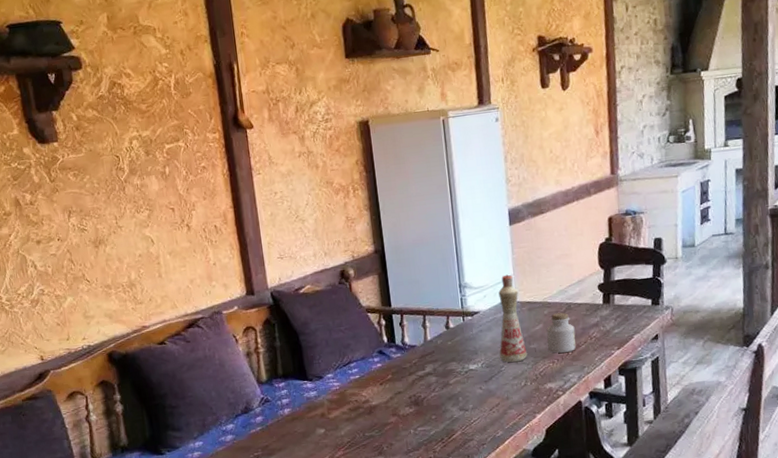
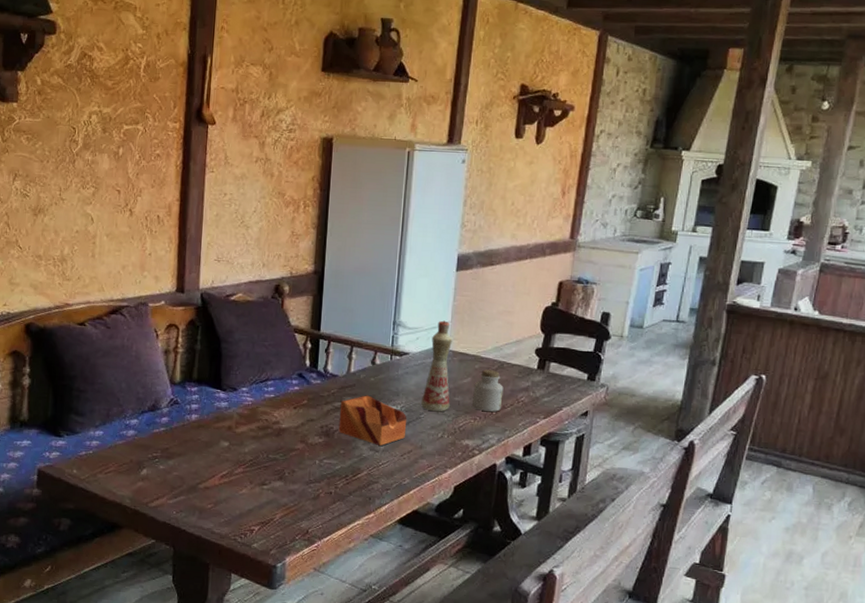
wooden bowl: none [423,359,491,405] -> present [338,395,407,446]

